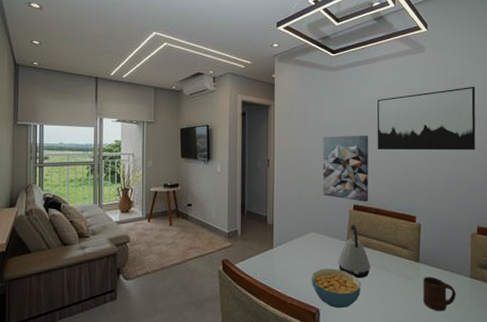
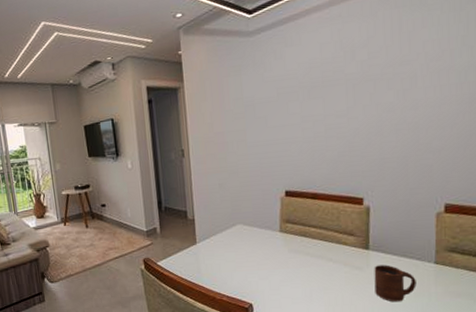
cereal bowl: present [312,269,361,309] -> none [242,261,299,303]
wall art: present [322,135,369,202] -> none [244,108,304,187]
kettle: present [338,224,371,279] -> none [270,212,310,271]
wall art: present [377,86,476,151] -> none [309,28,443,124]

